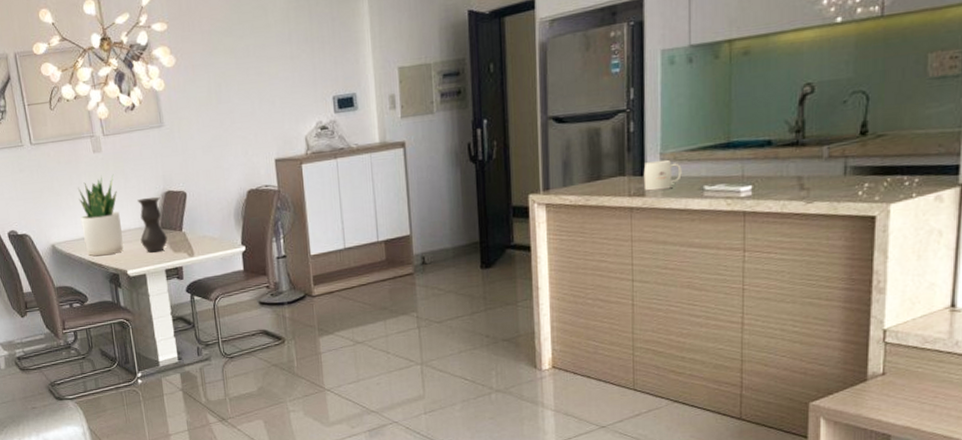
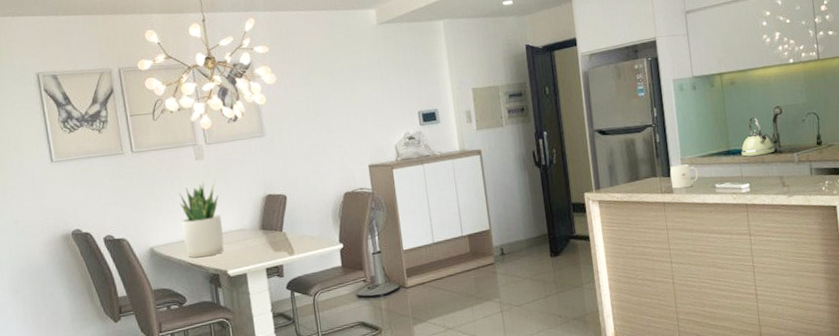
vase: present [137,196,168,253] -> none [239,200,268,253]
kettle: none [745,98,797,151] -> present [740,117,776,157]

